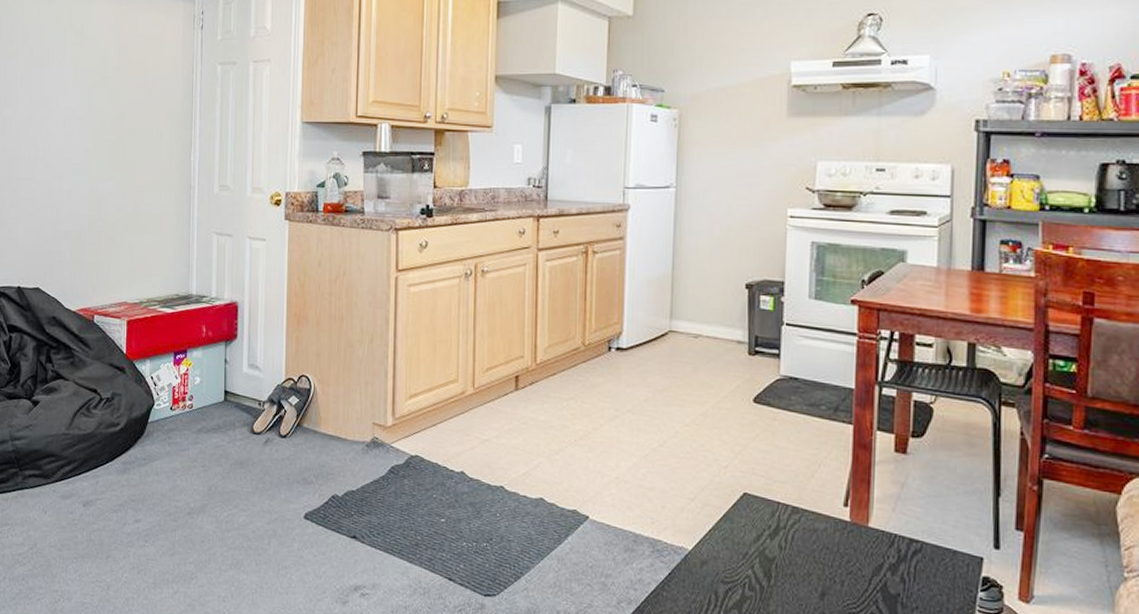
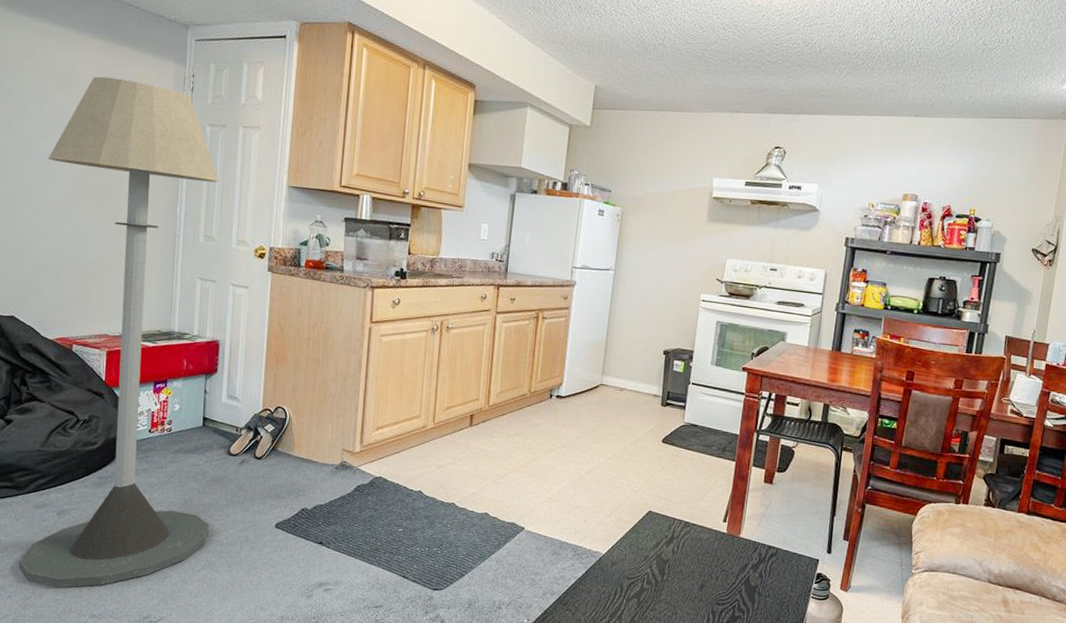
floor lamp: none [47,25,235,590] -> present [18,76,219,588]

